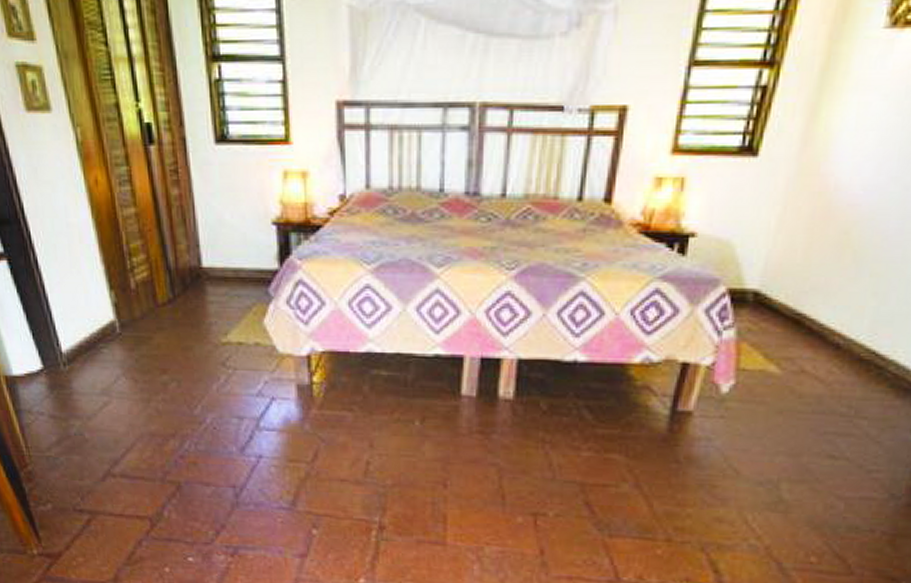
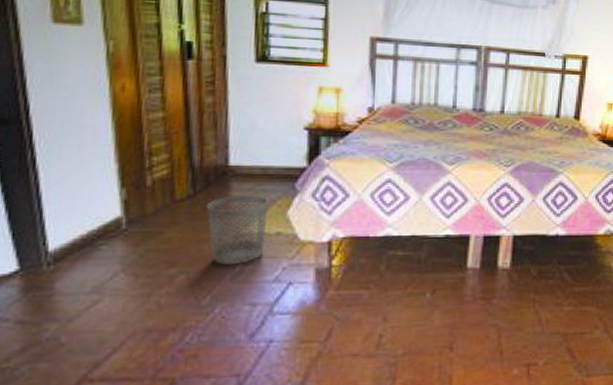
wastebasket: none [186,299,245,375] -> present [206,194,269,265]

